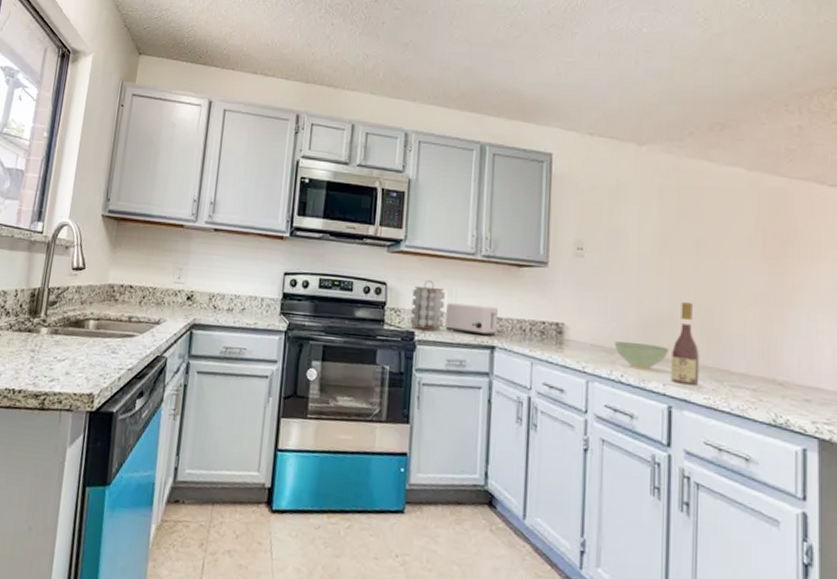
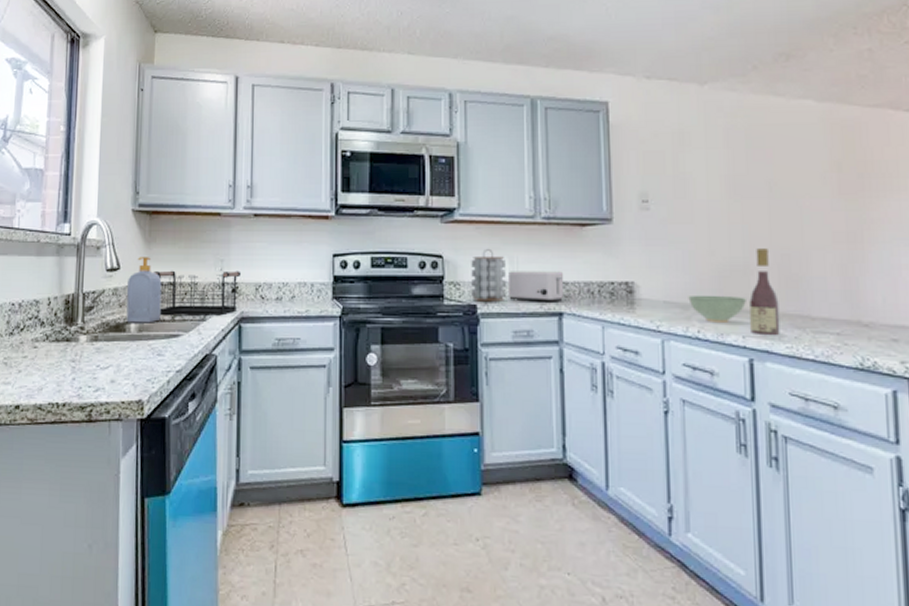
soap bottle: none [86,259,123,322] -> present [126,257,162,323]
dish rack: none [116,274,198,321] -> present [154,270,242,316]

